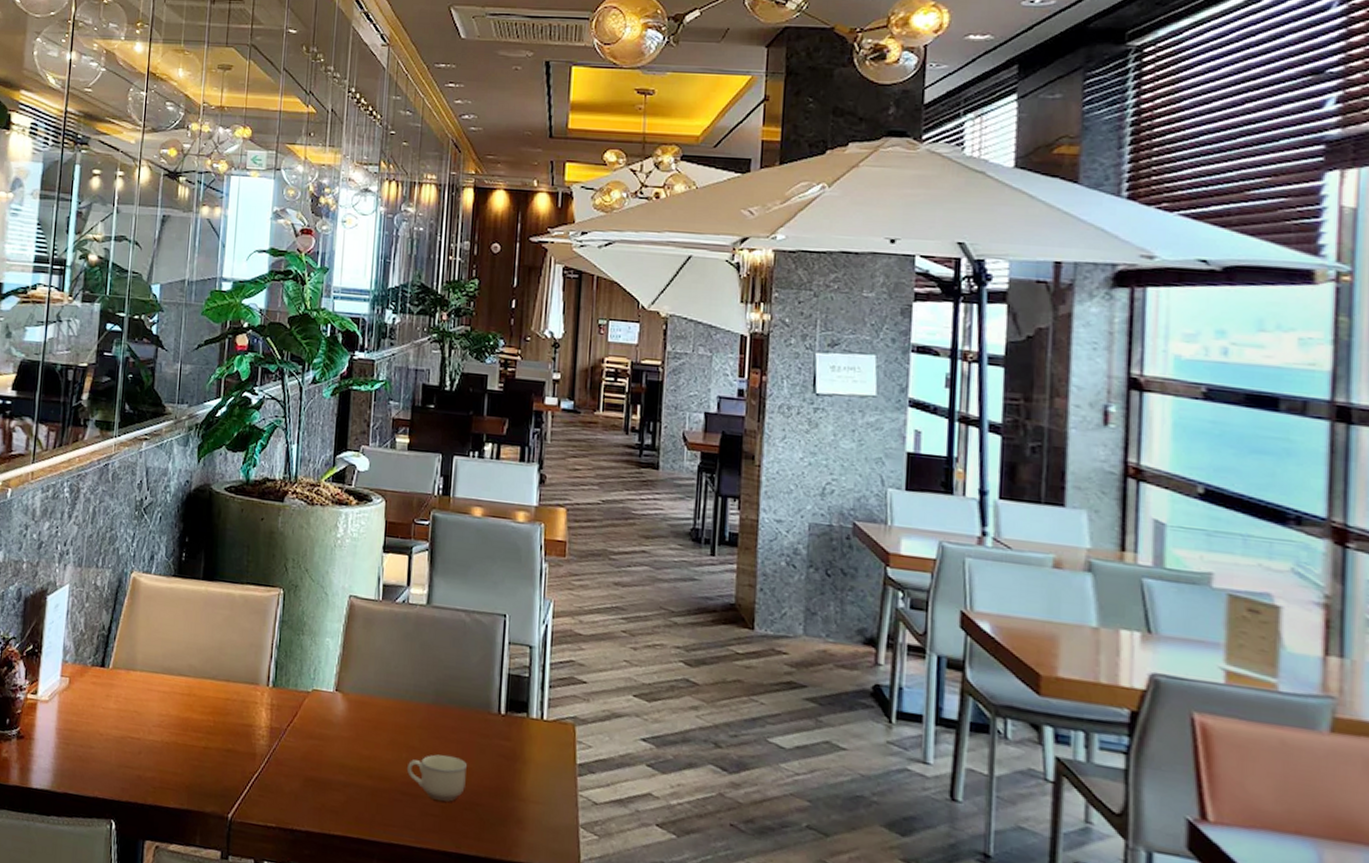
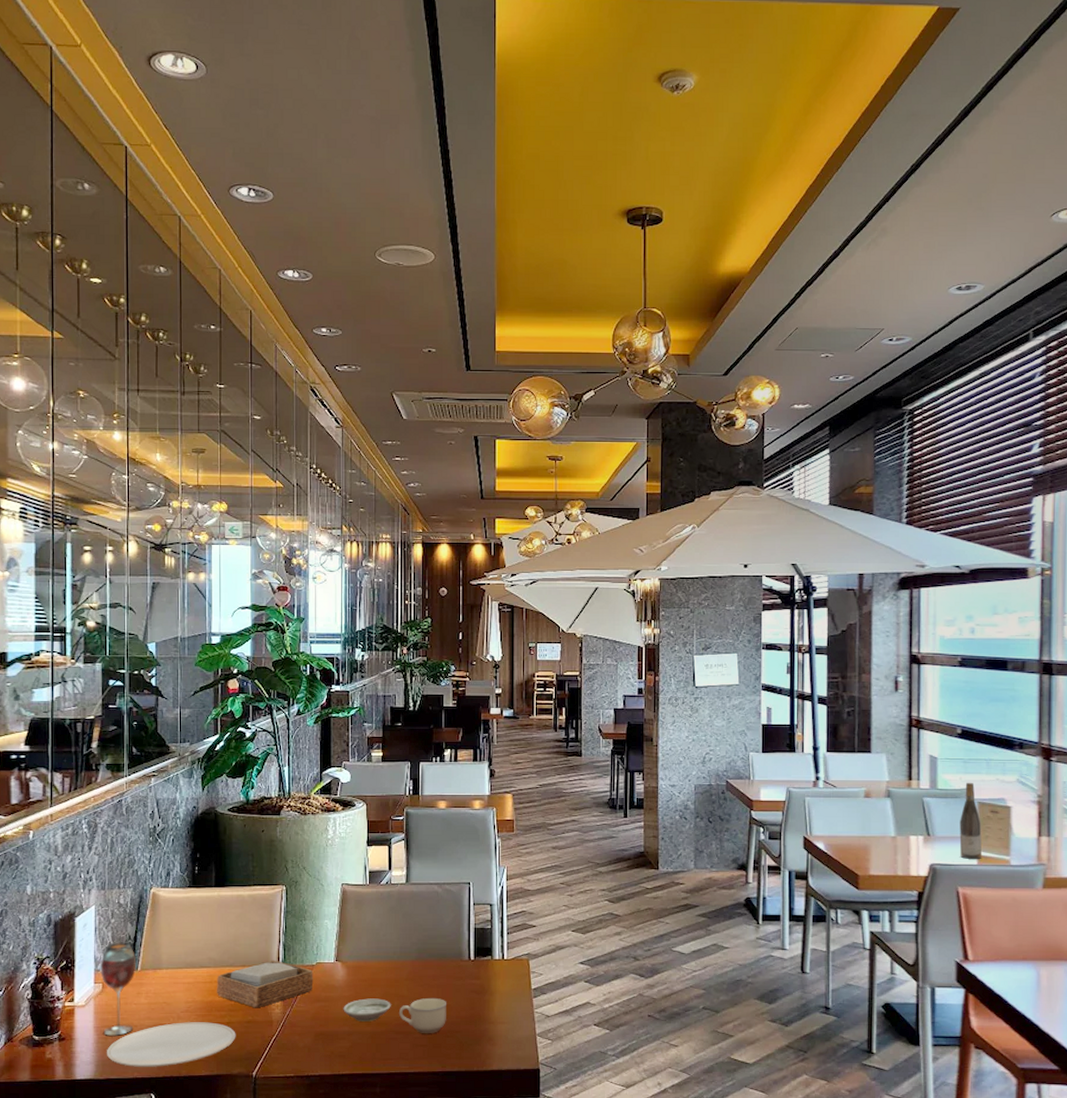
wineglass: none [65,630,108,743] -> present [100,942,136,1036]
plate: none [67,737,213,790] -> present [107,1022,236,1067]
napkin holder: none [194,678,308,736] -> present [216,960,314,1008]
saucer: none [340,743,398,774] -> present [343,998,391,1021]
wine bottle: none [1197,563,1234,676] -> present [959,782,983,859]

